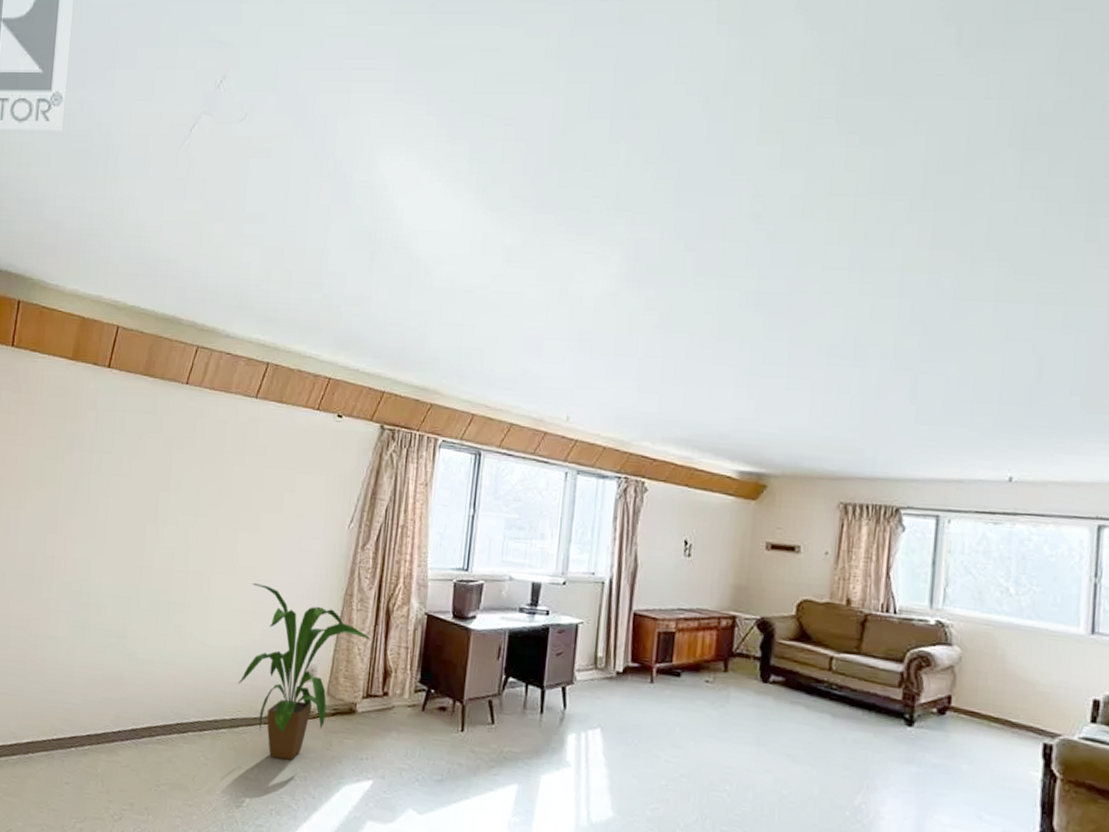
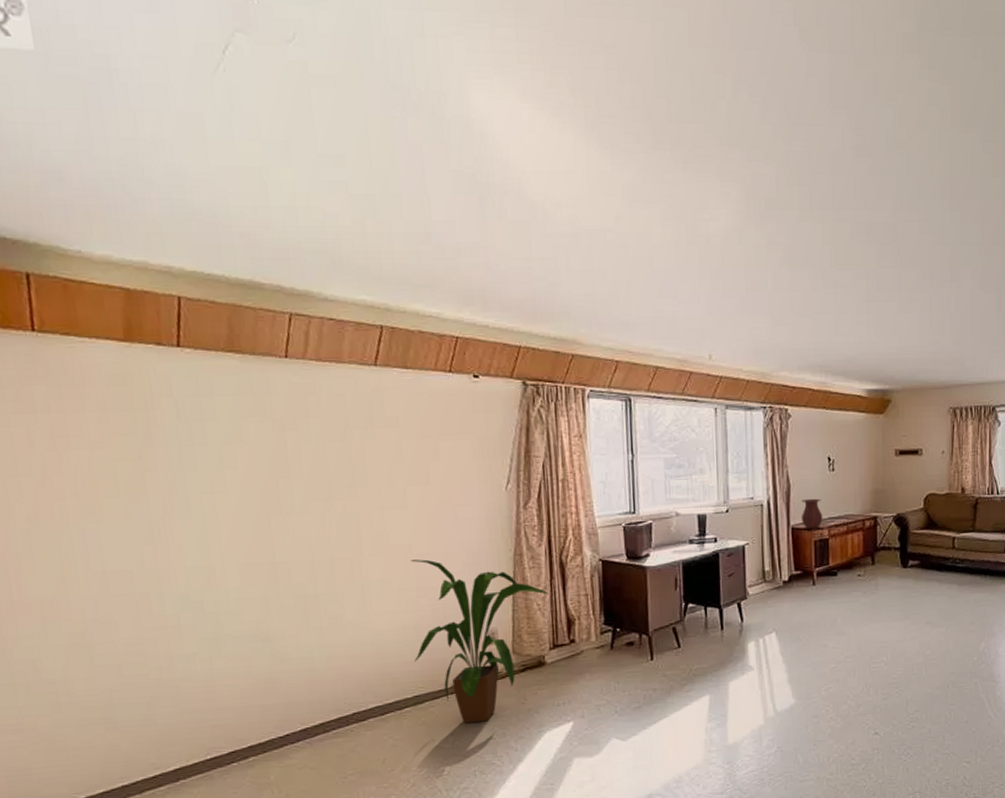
vase: none [646,583,672,619] -> present [801,498,823,529]

